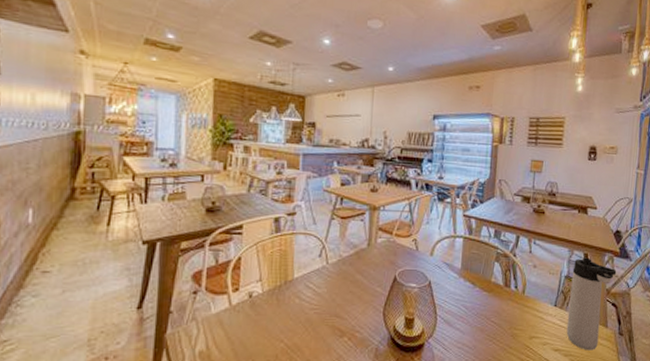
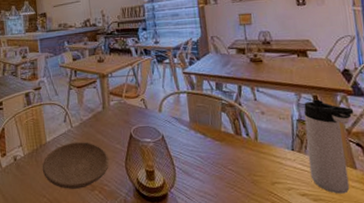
plate: none [283,281,366,334] -> present [42,142,109,189]

